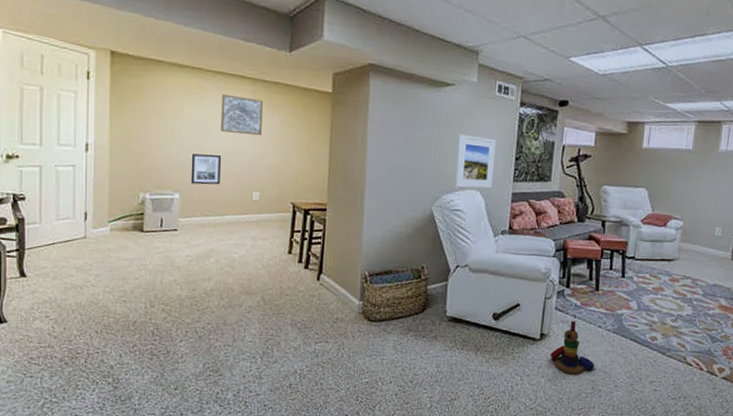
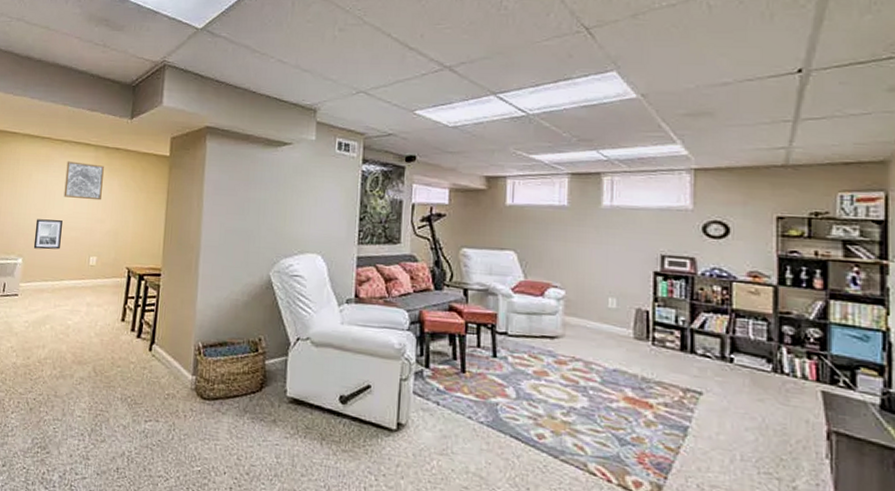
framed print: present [455,134,497,189] -> none [294,194,338,252]
stacking toy: present [550,320,595,374] -> none [410,408,467,477]

